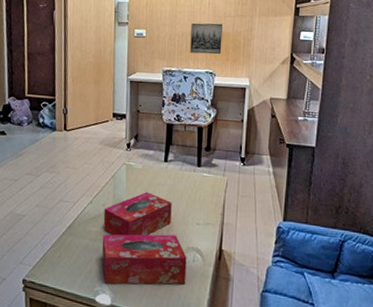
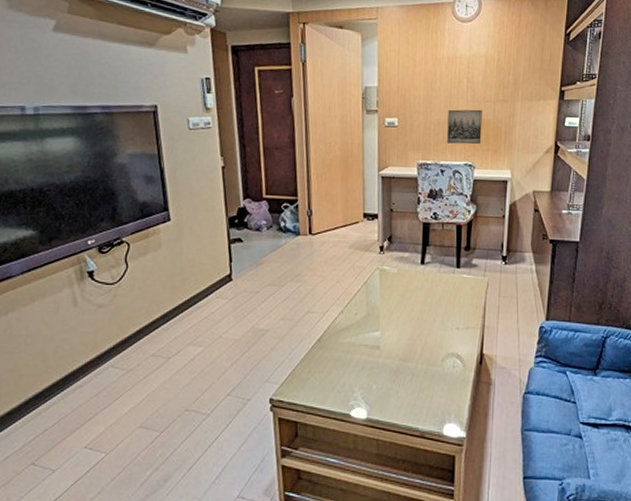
tissue box: present [102,234,187,285] -> none [355,341,447,397]
tissue box: present [103,192,172,236] -> none [356,298,430,346]

